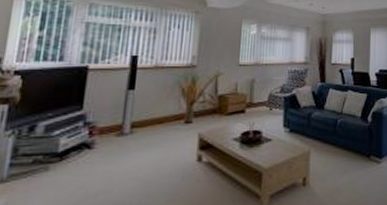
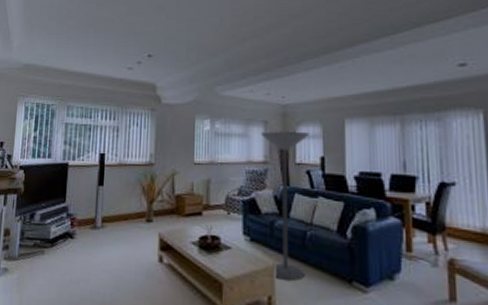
floor lamp: none [303,37,344,163] -> present [261,132,310,282]

